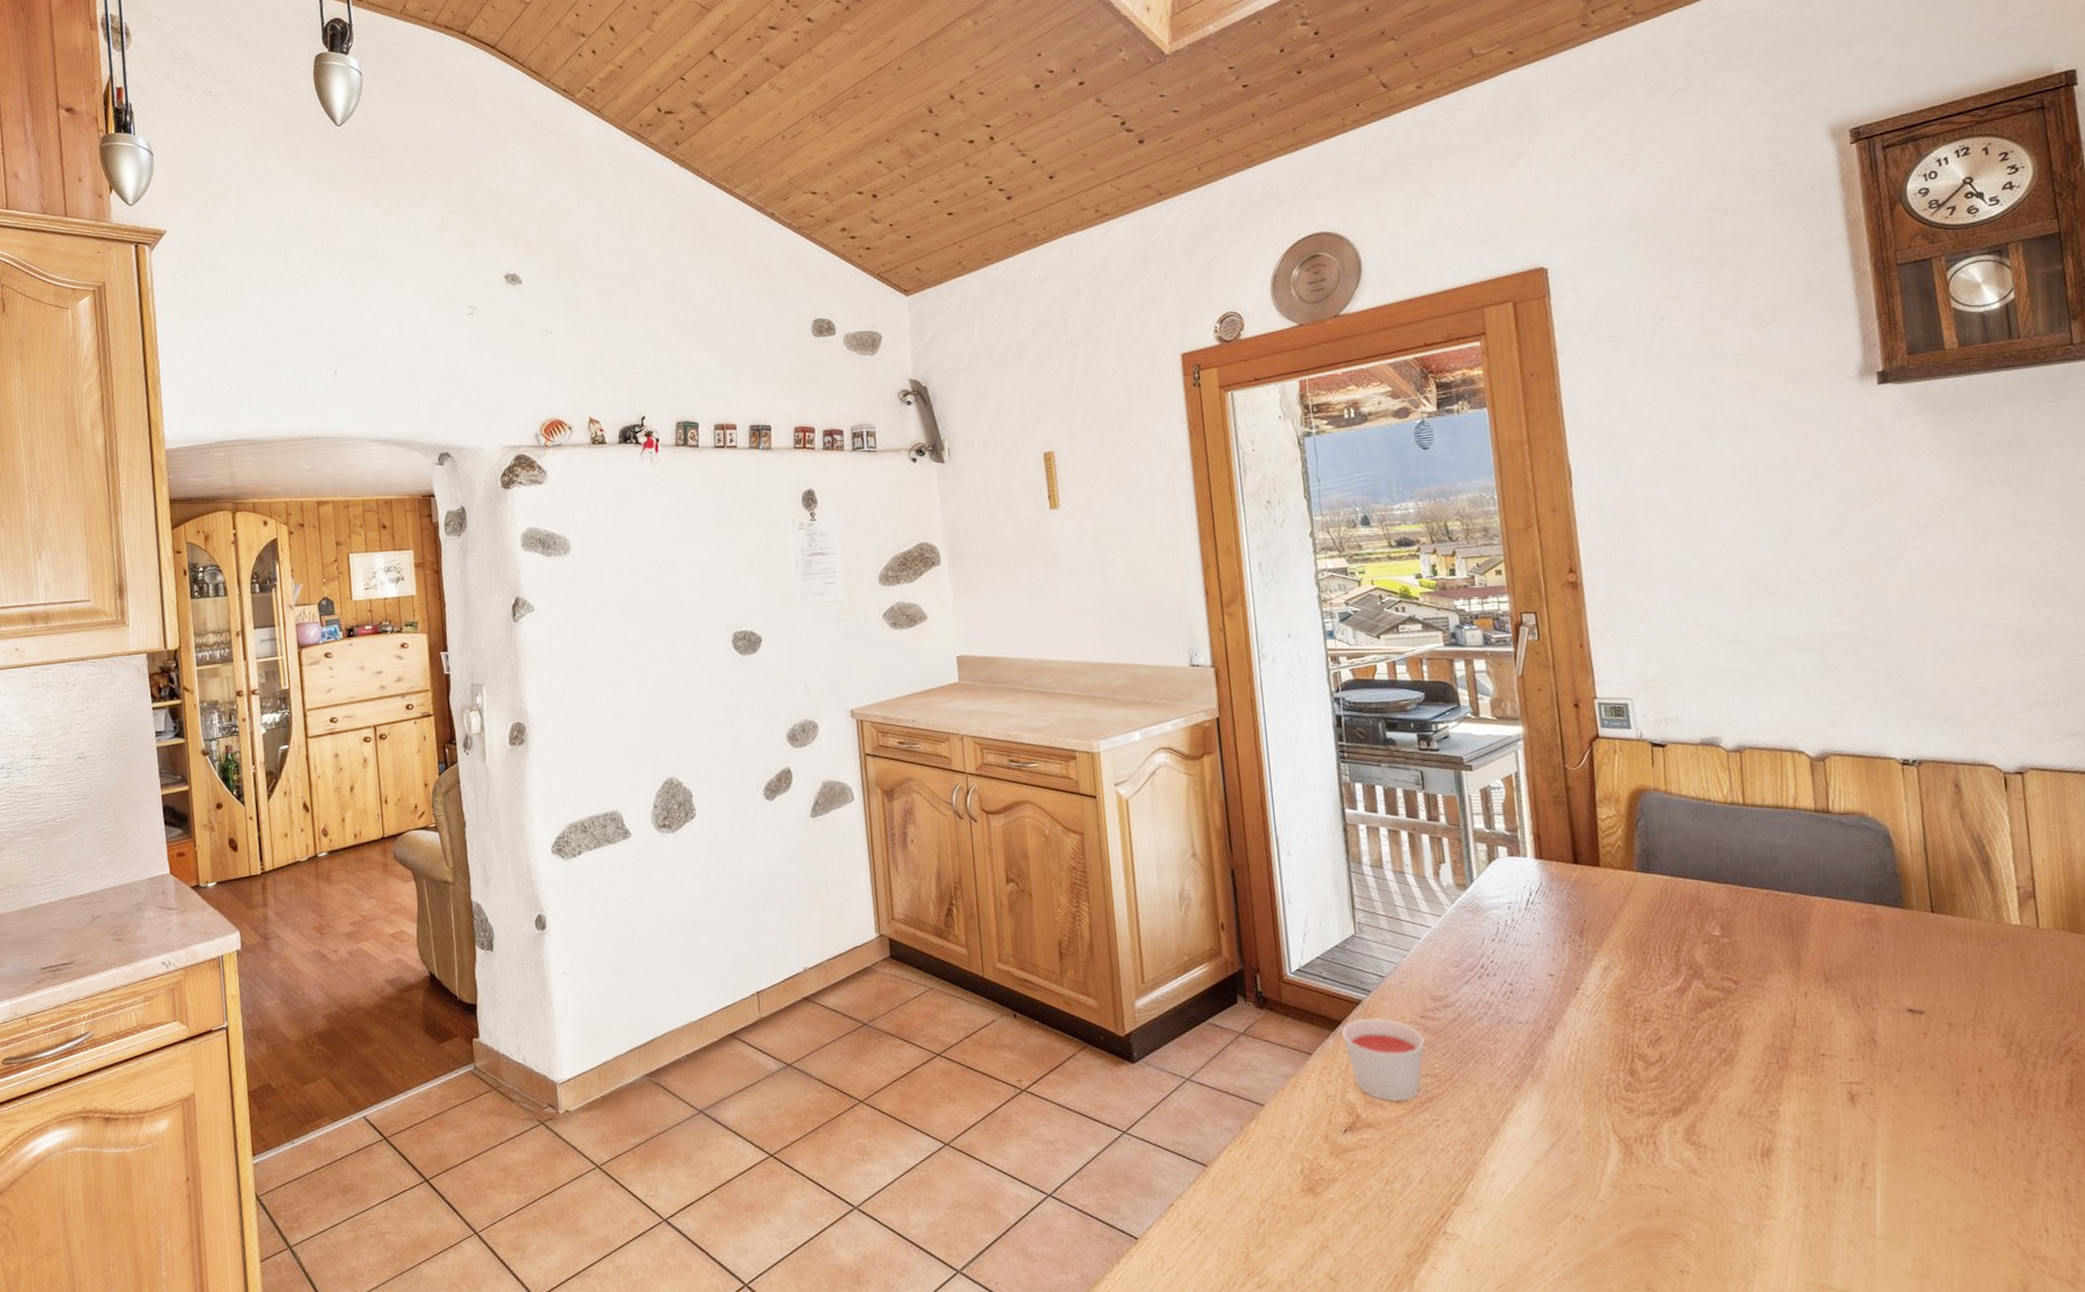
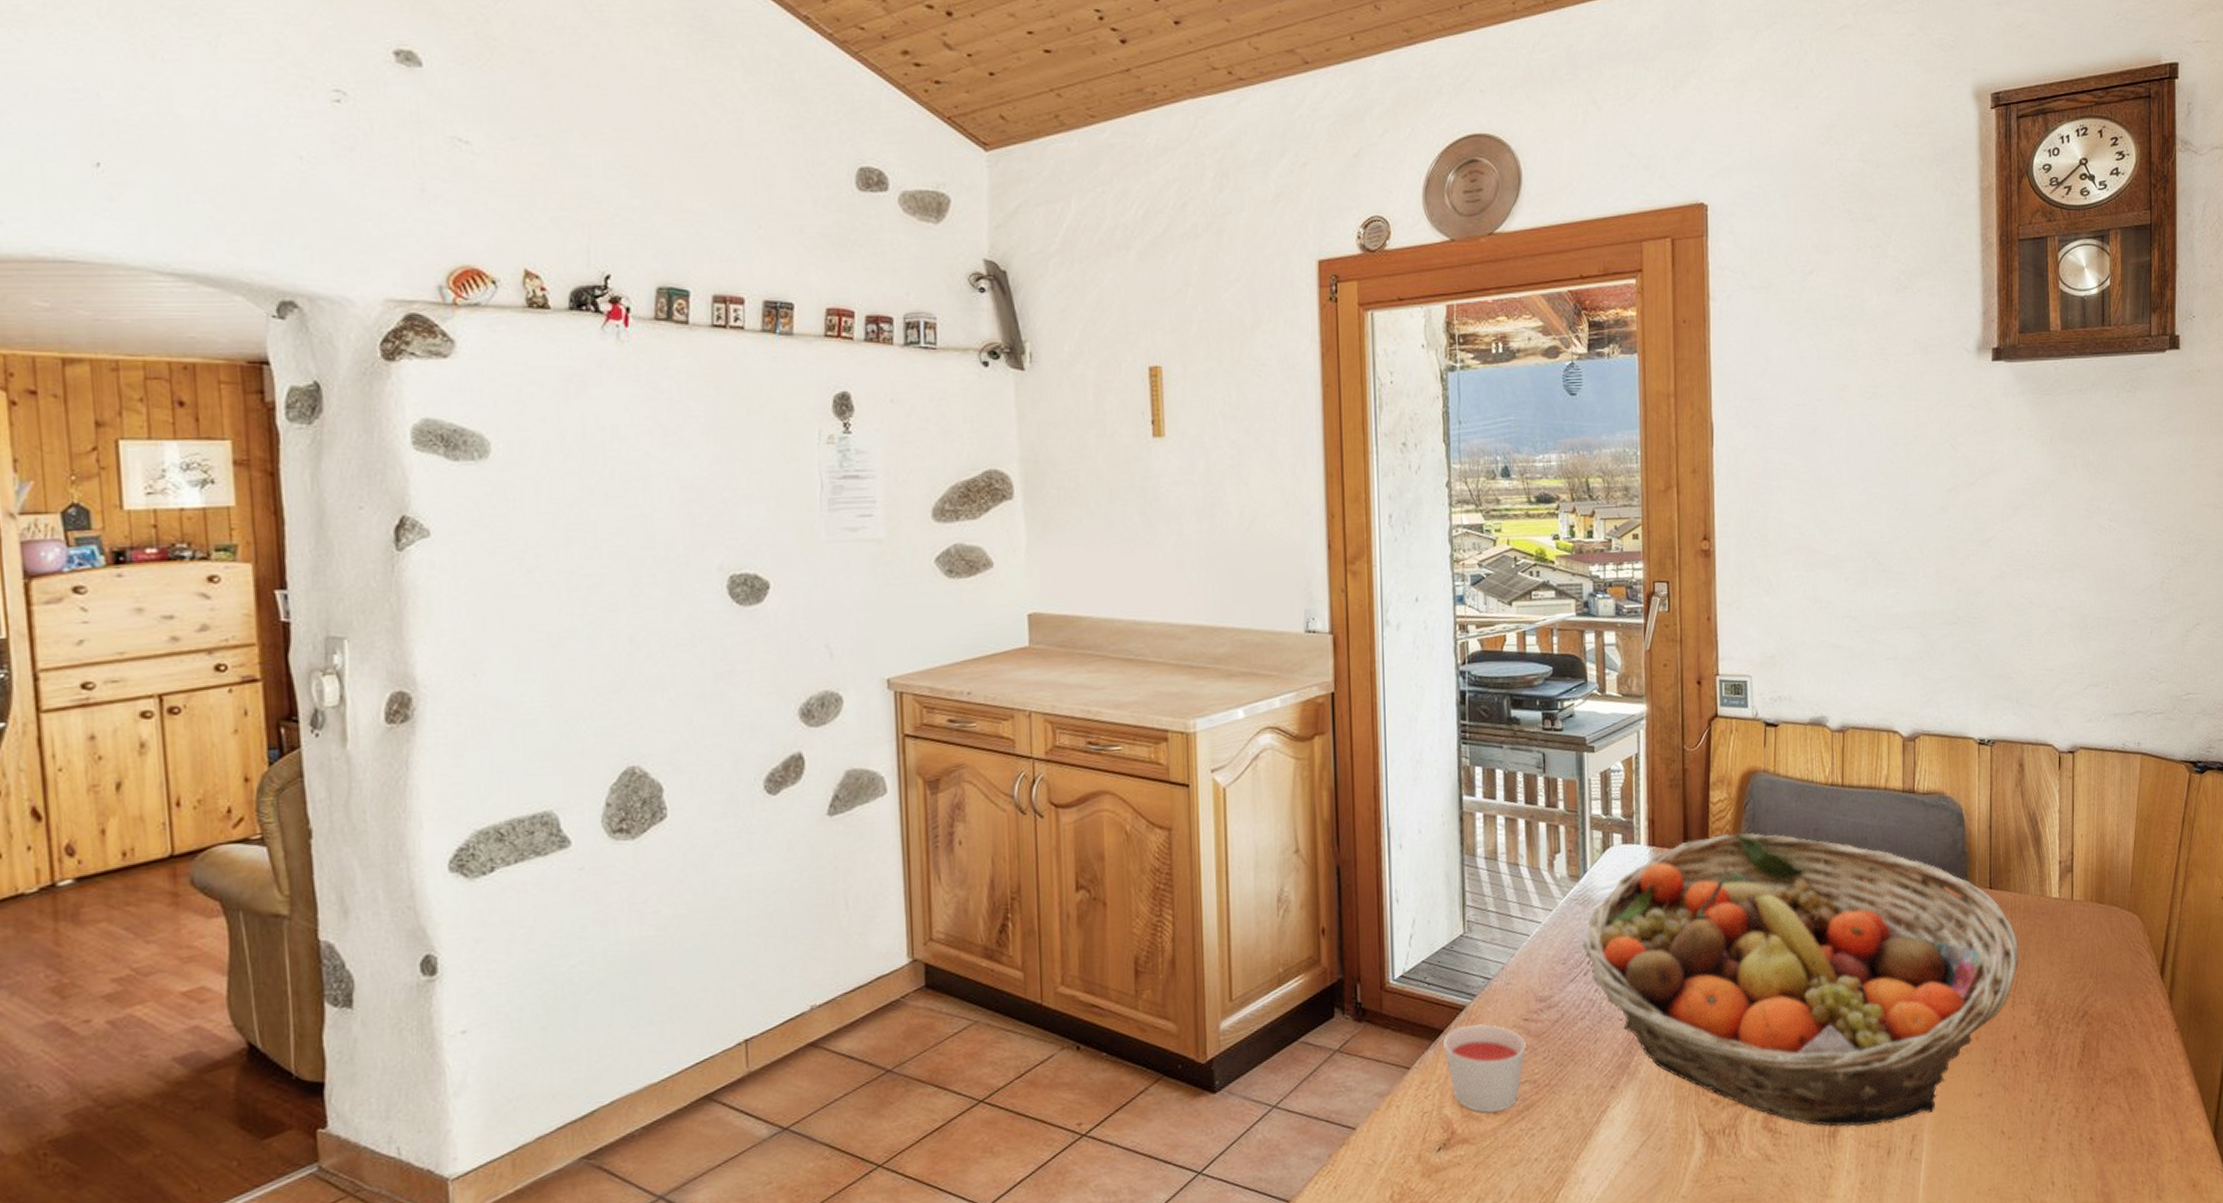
fruit basket: none [1474,848,1978,1149] -> present [1582,832,2020,1127]

